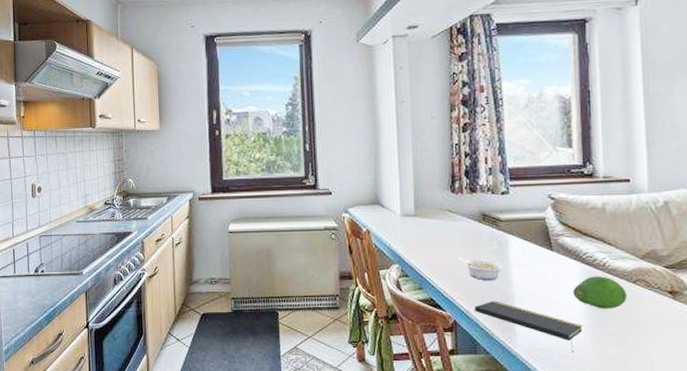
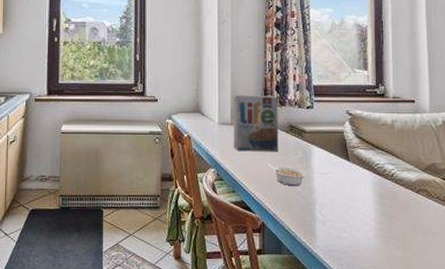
cereal box: none [417,181,470,245] -> present [234,95,279,152]
notepad: present [475,300,583,353] -> none [281,204,374,254]
fruit: present [573,276,627,309] -> none [366,185,411,216]

